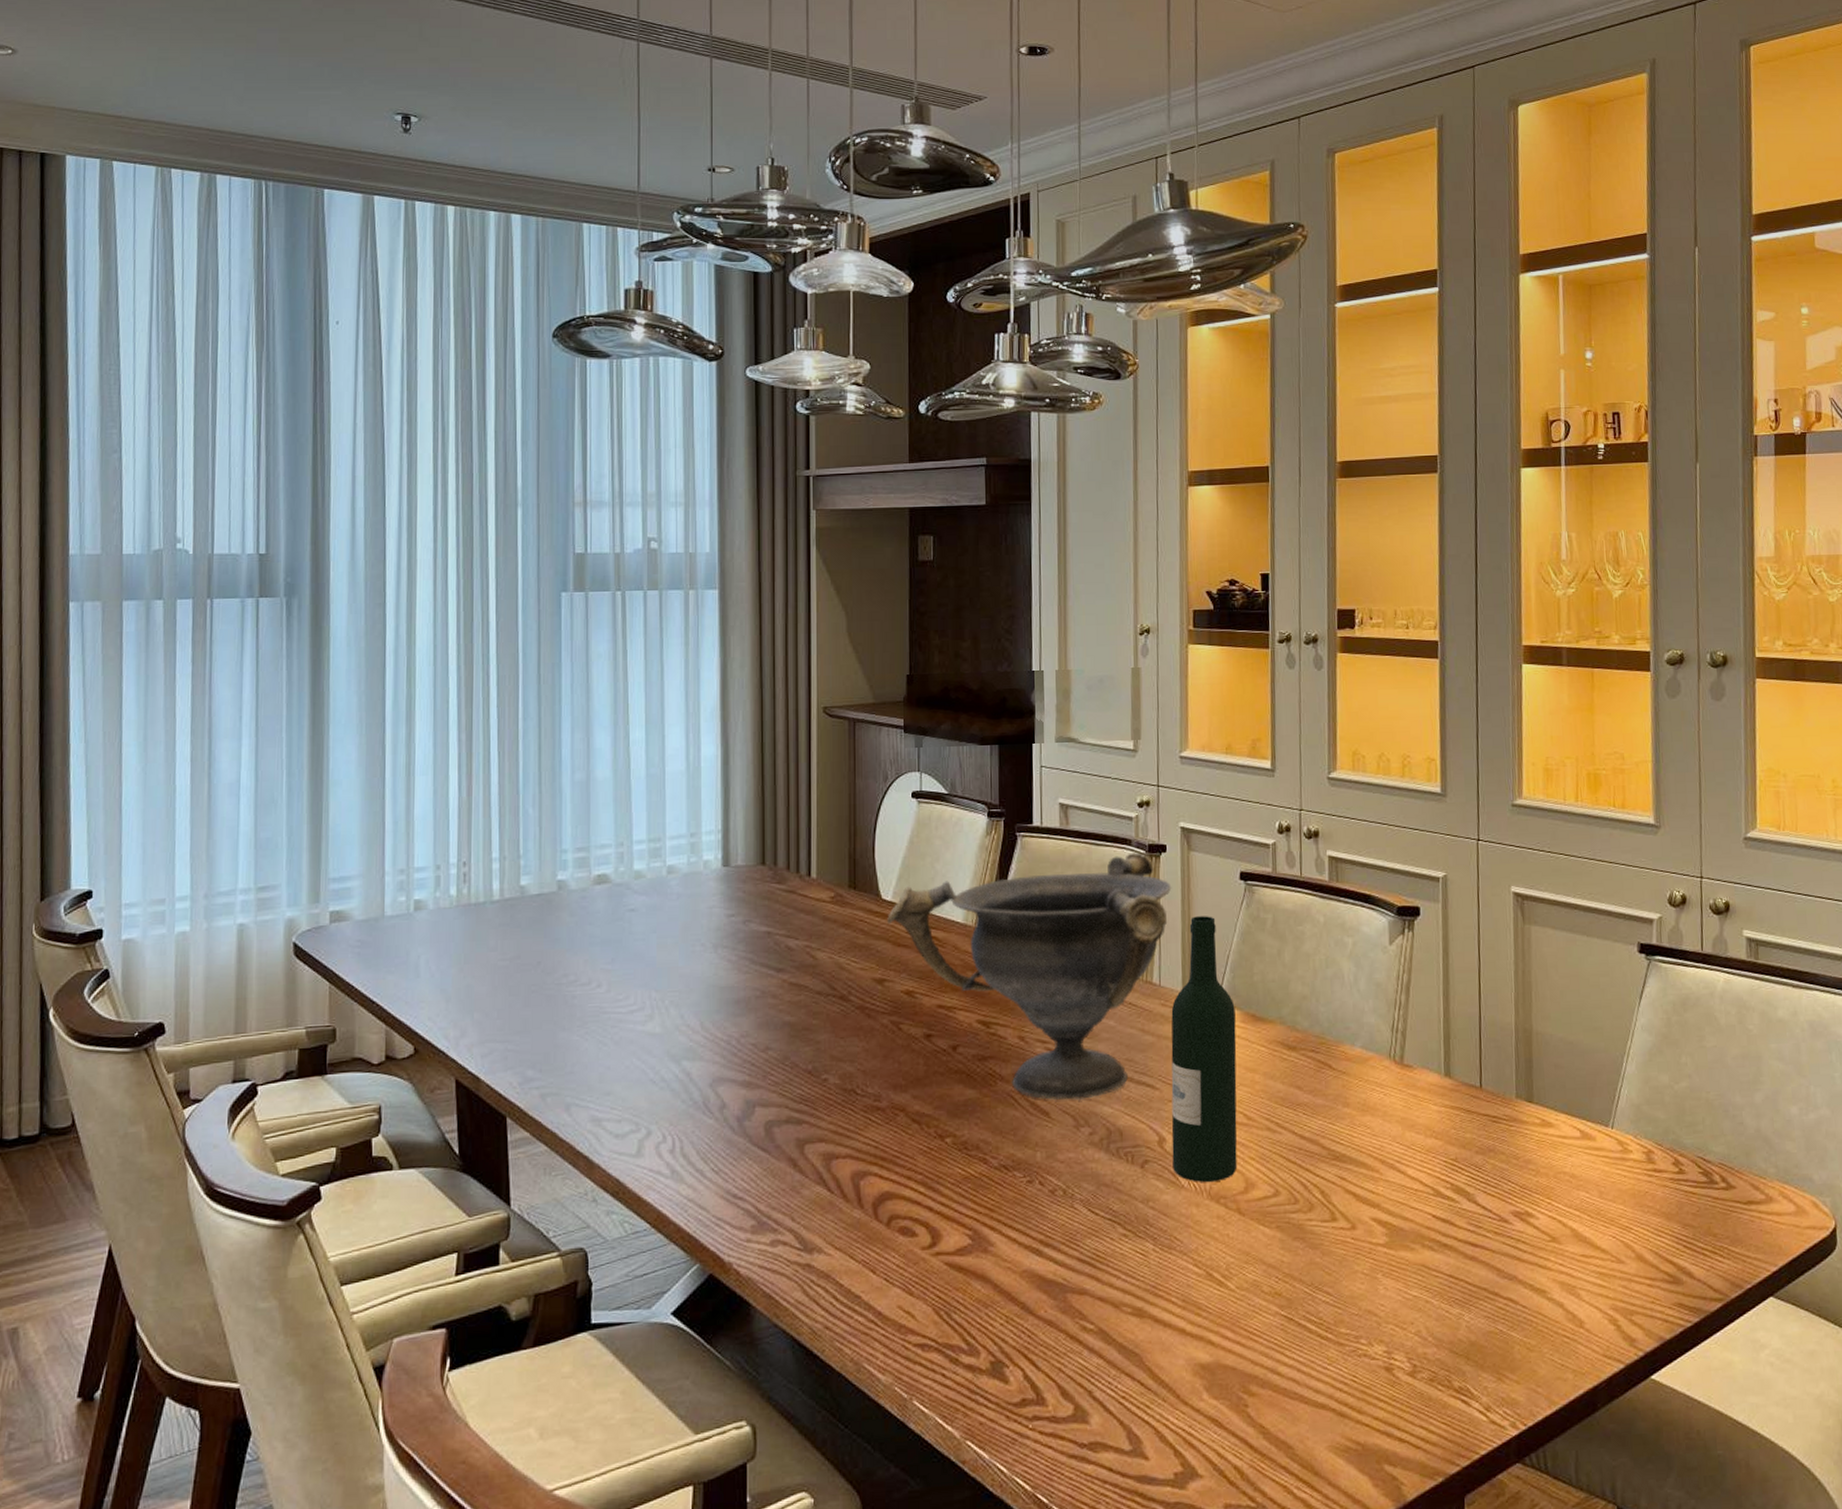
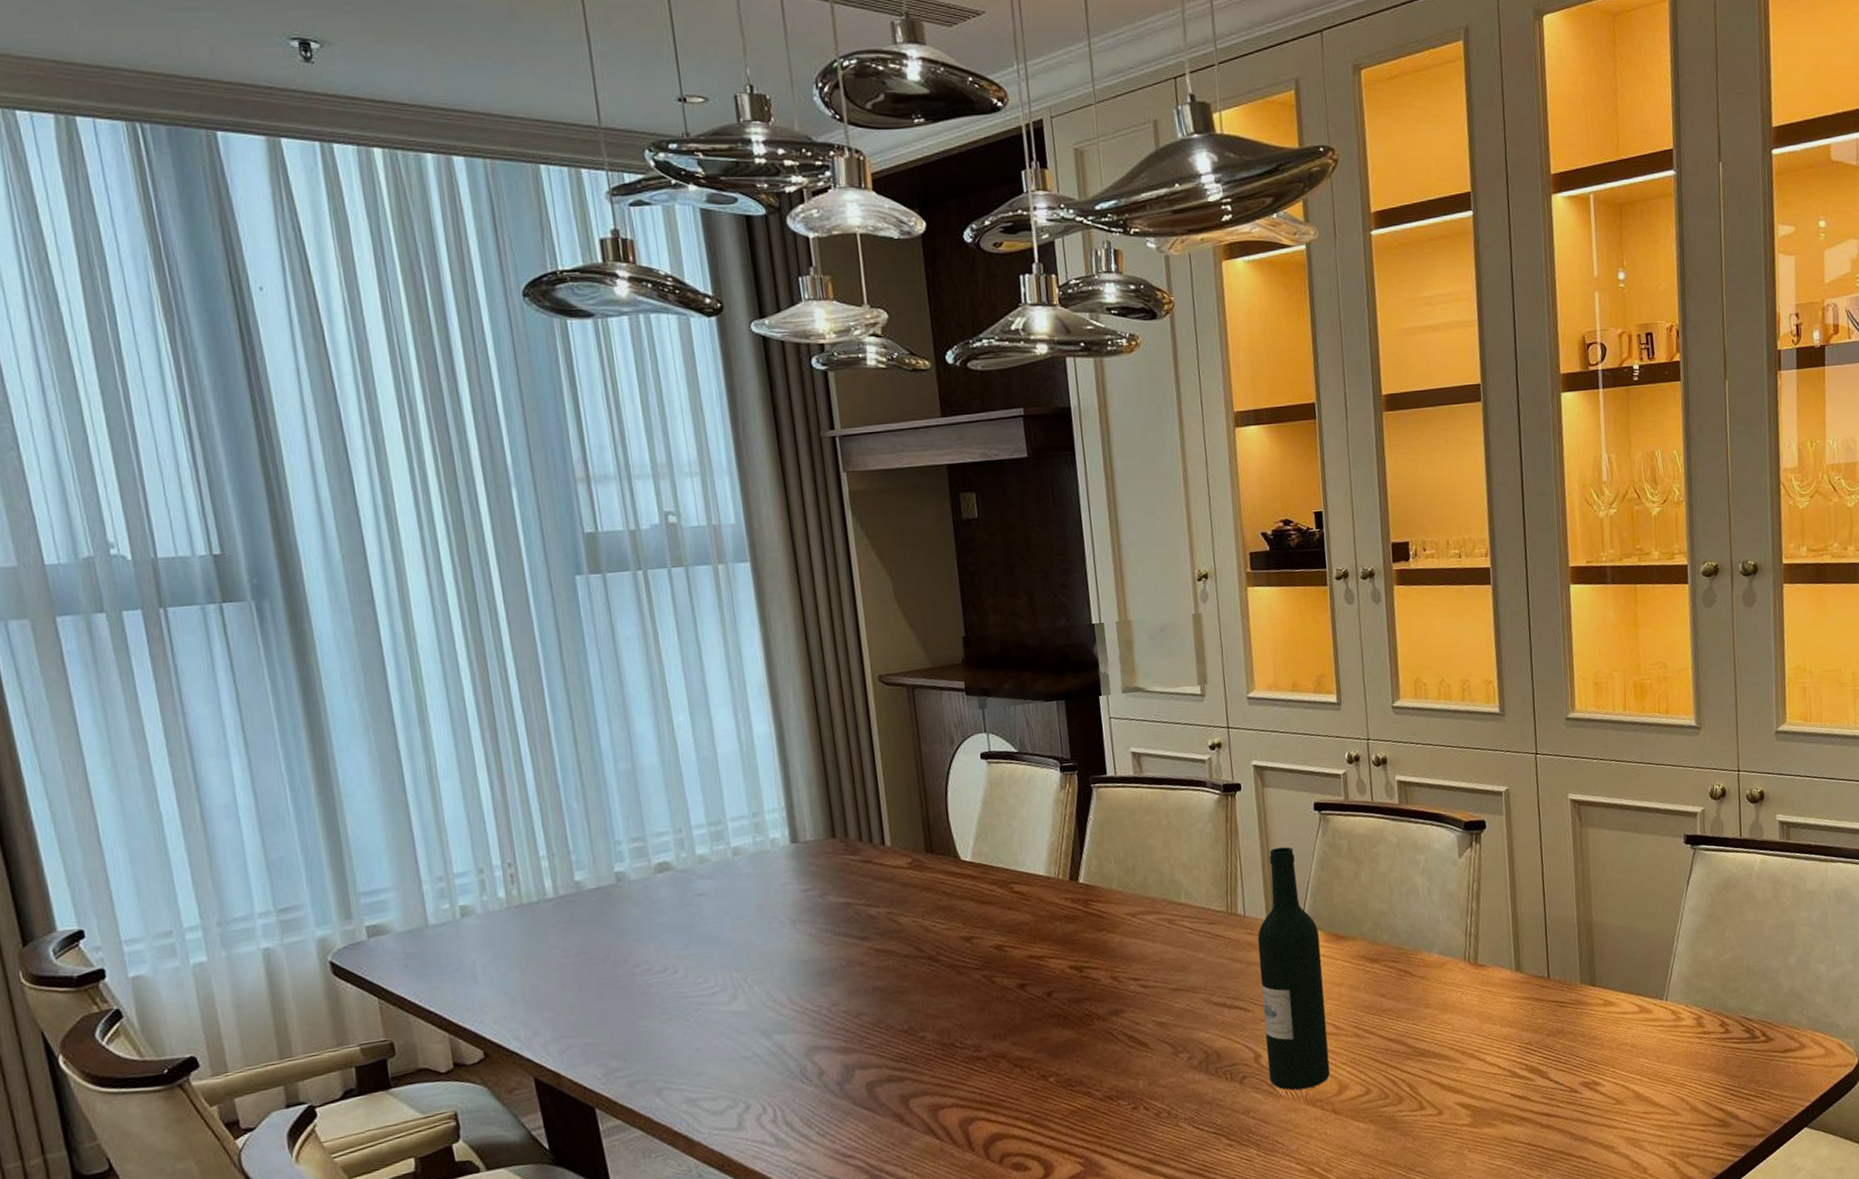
decorative bowl: present [887,852,1172,1100] -> none [968,793,1249,1032]

